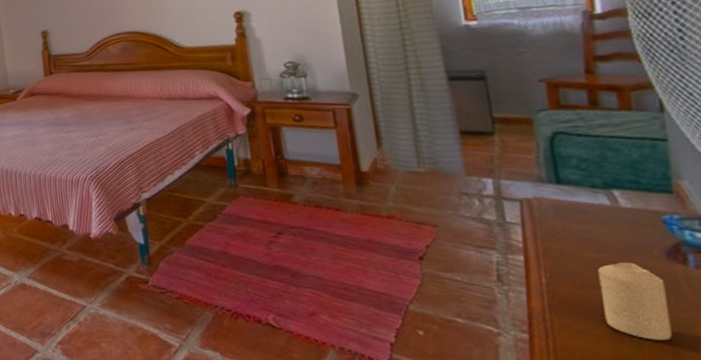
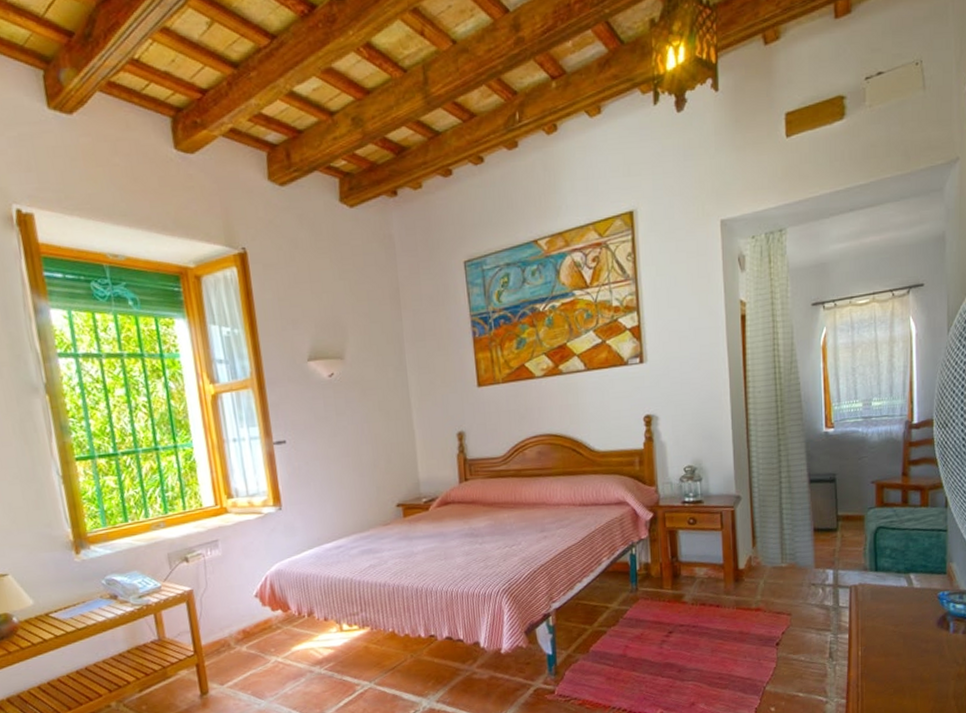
candle: present [598,262,672,341] -> none [895,632,935,693]

